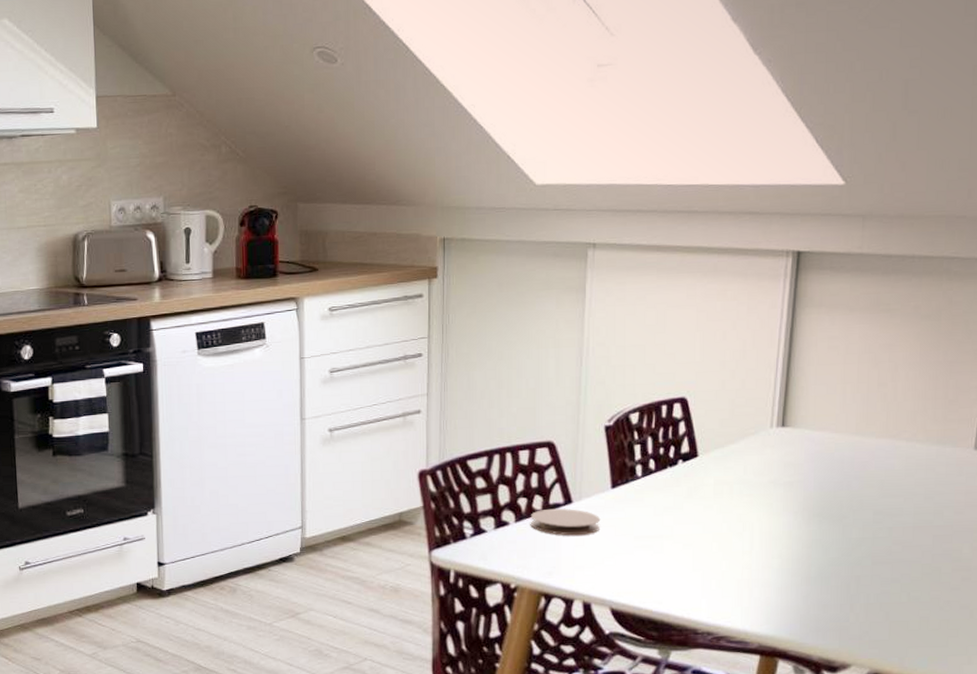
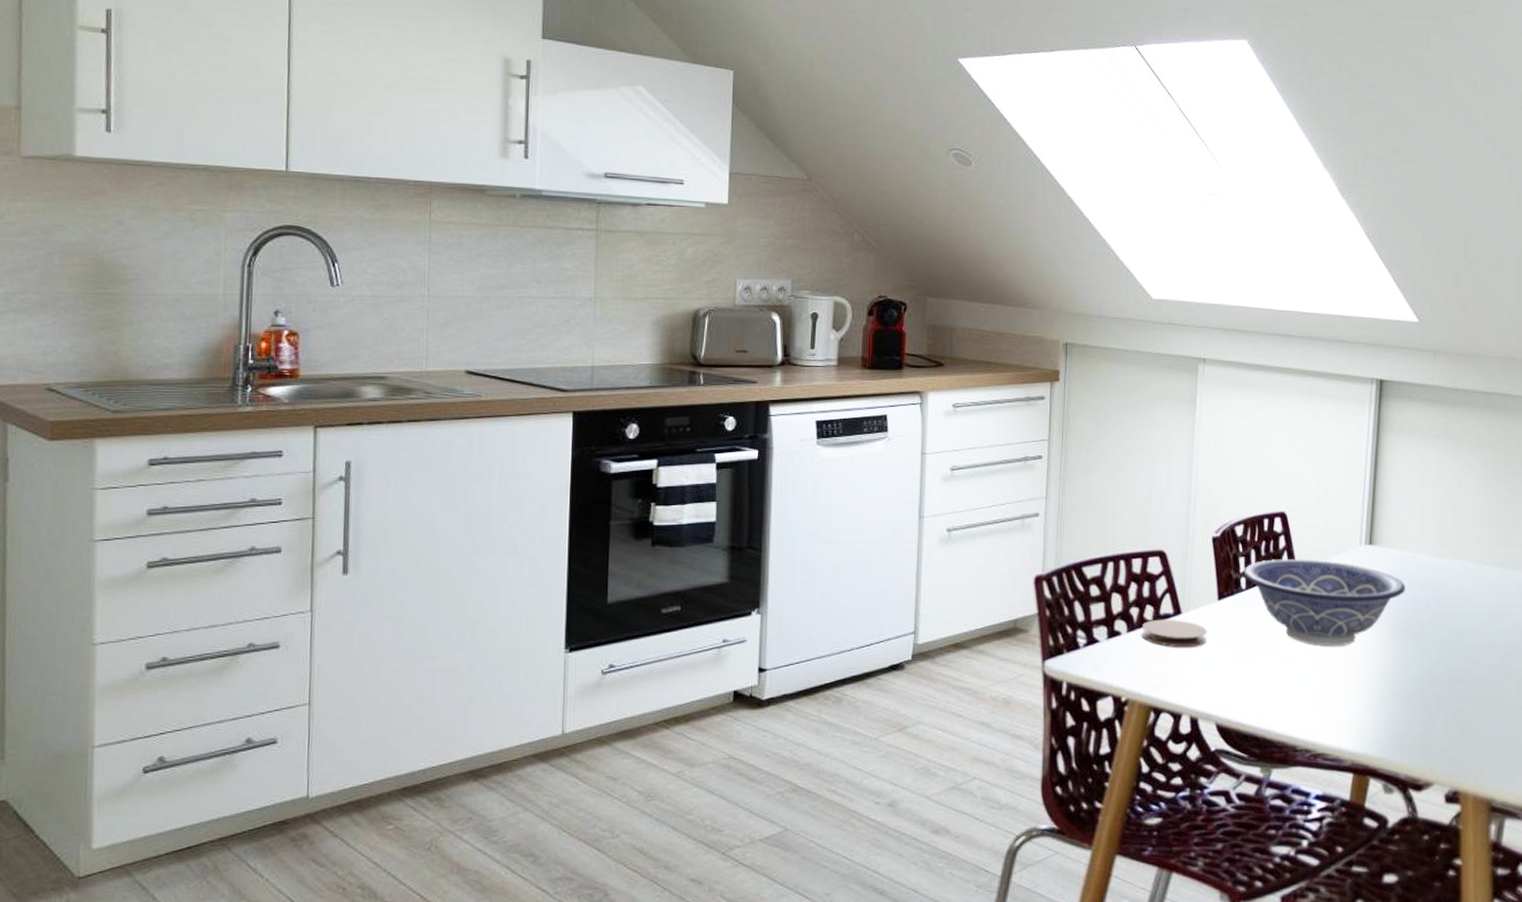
decorative bowl: none [639,443,823,531] -> present [1244,558,1405,646]

